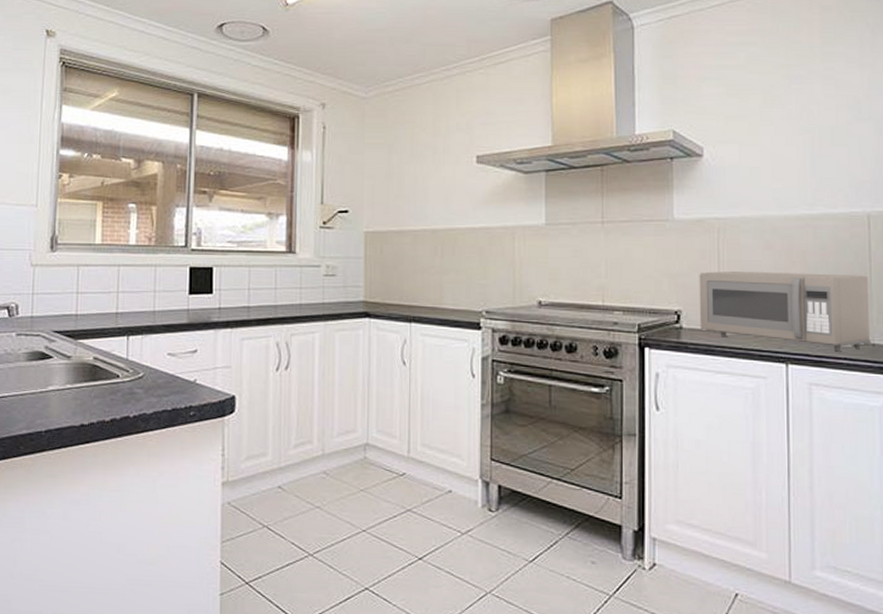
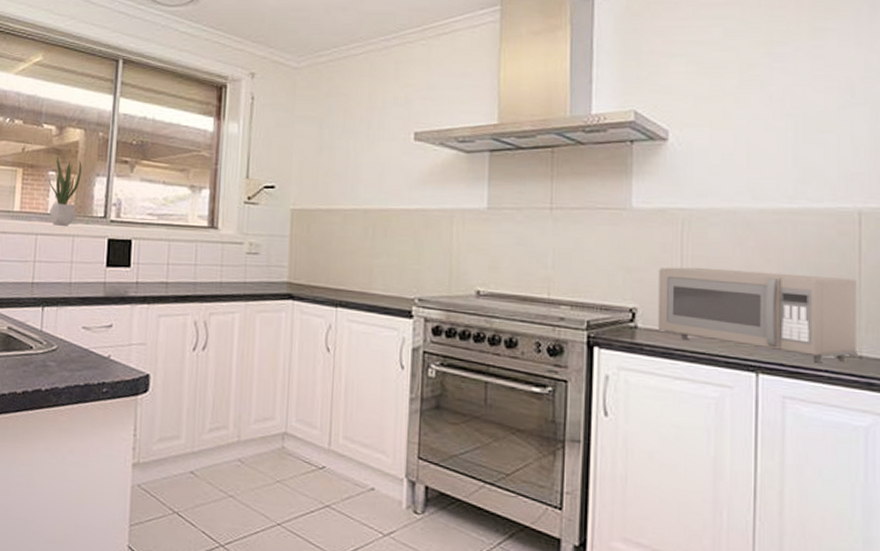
potted plant: none [128,189,161,258] -> present [48,156,82,227]

